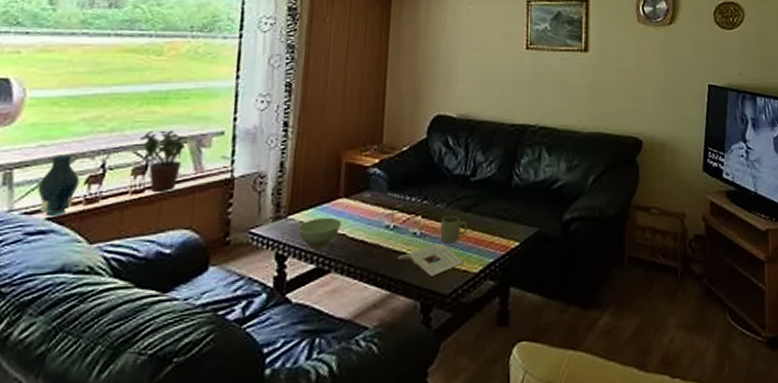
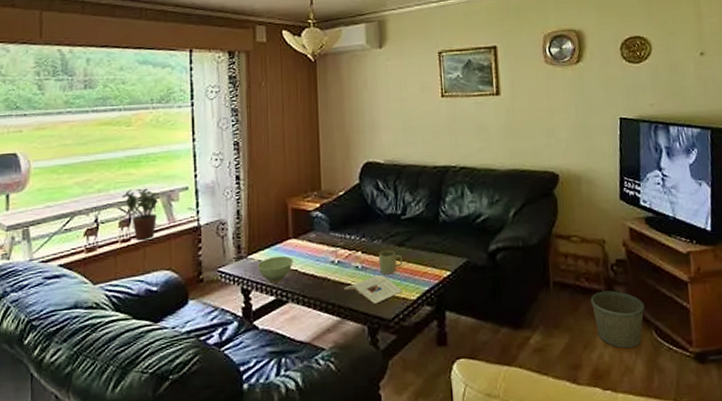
vase: present [37,155,80,216] -> none [49,213,80,263]
basket: none [665,268,721,333] -> present [590,290,645,349]

